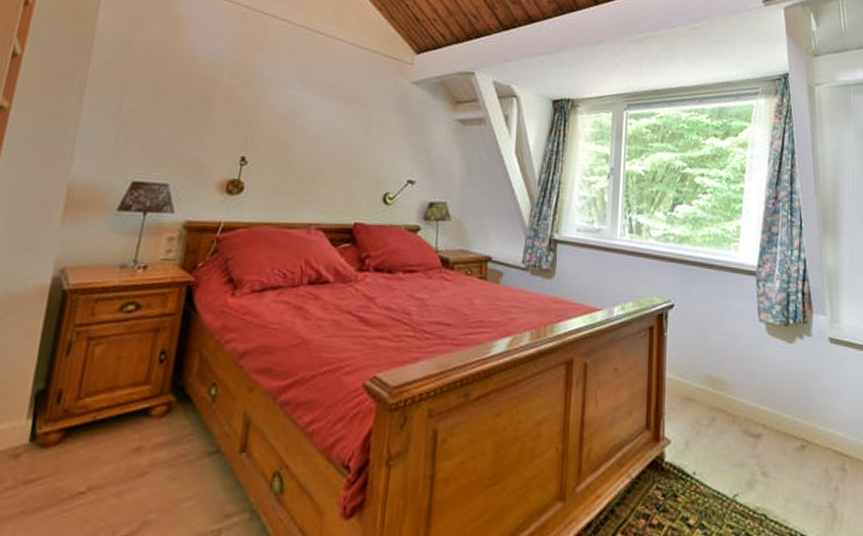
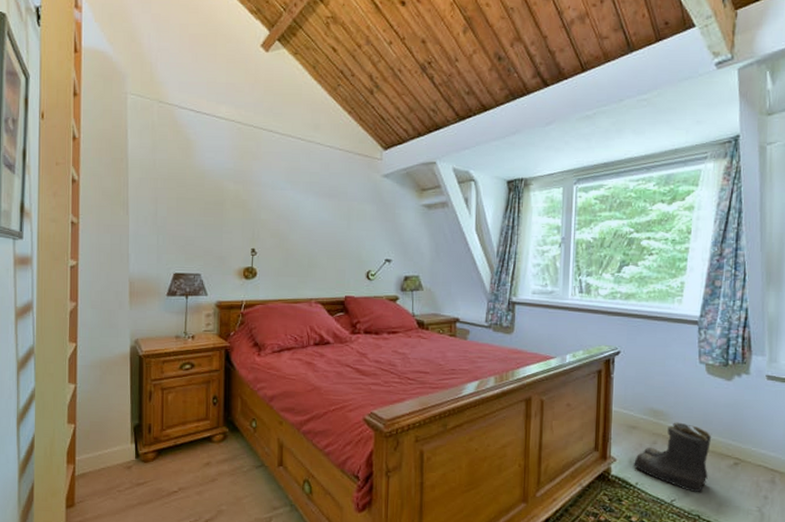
boots: none [691,393,775,485] -> present [634,422,711,493]

